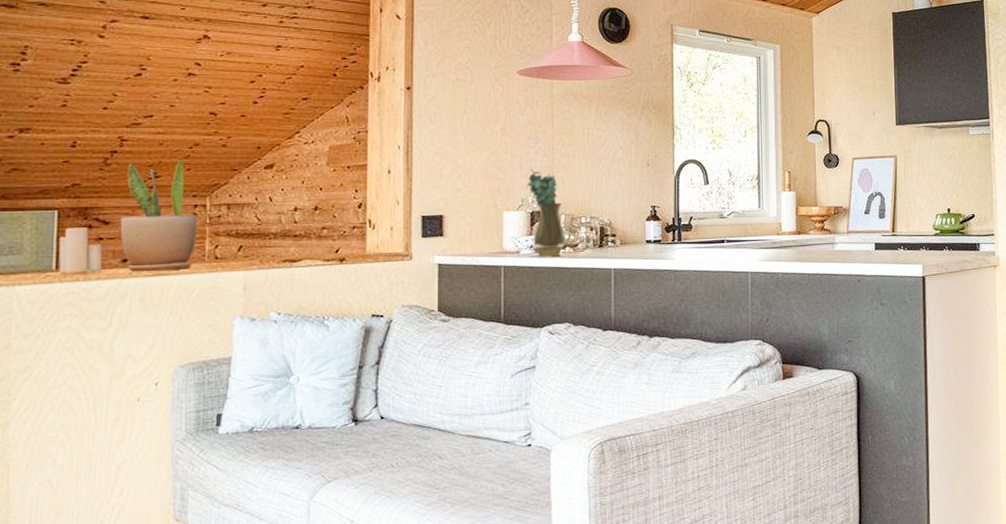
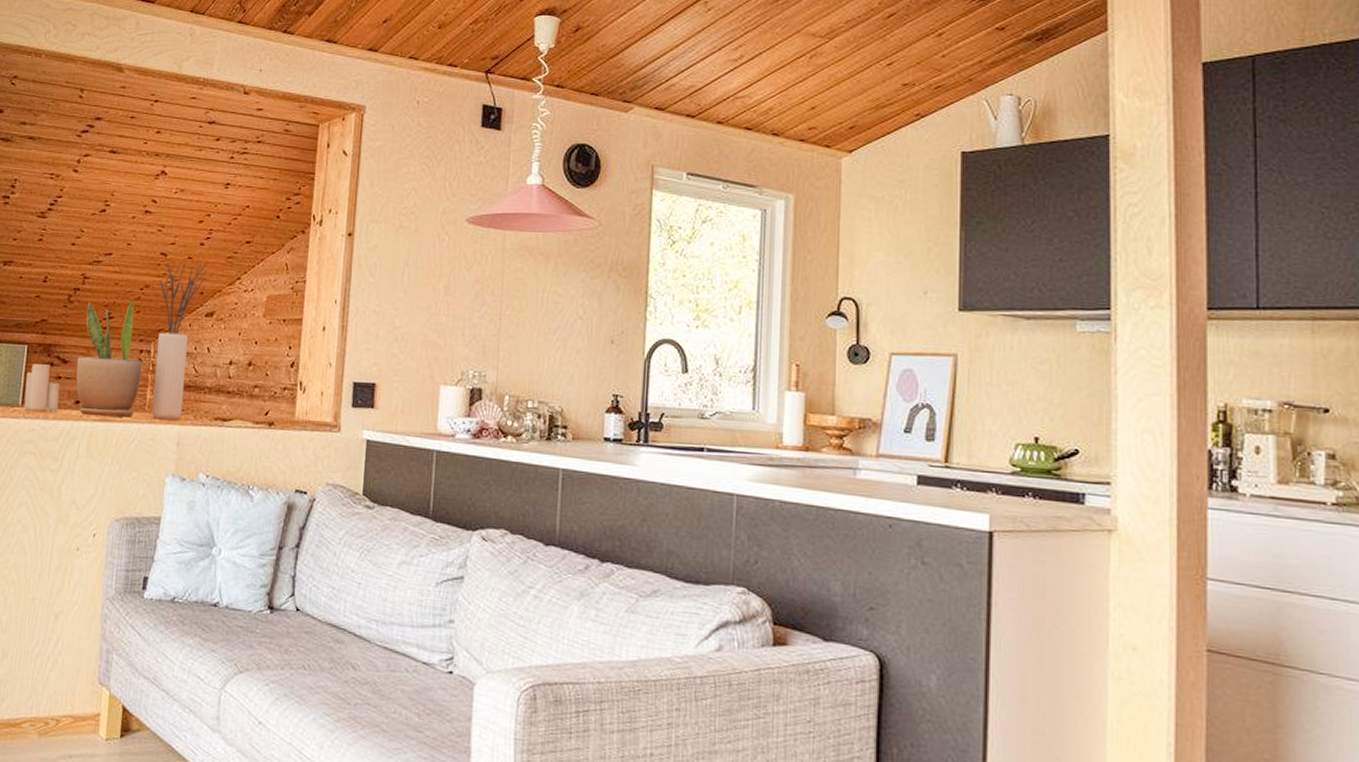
vase: none [210,119,263,268] -> present [152,262,207,421]
vase: present [527,169,565,257] -> none [468,337,507,446]

